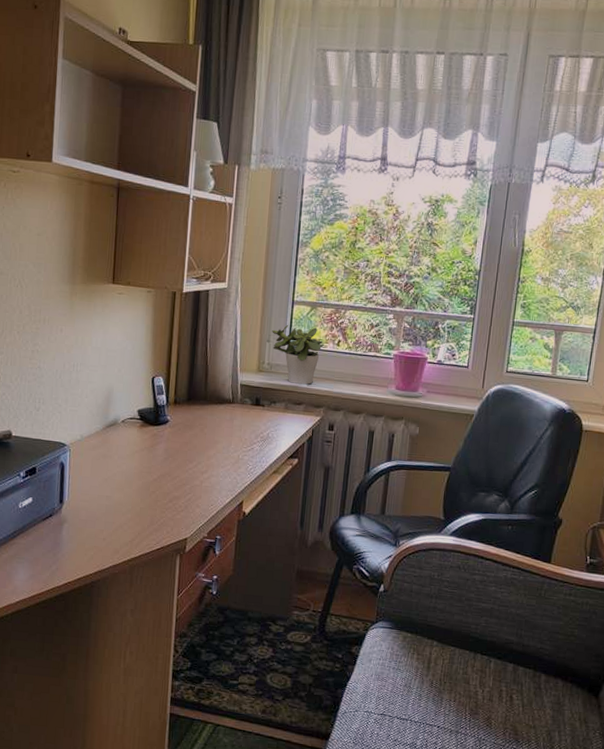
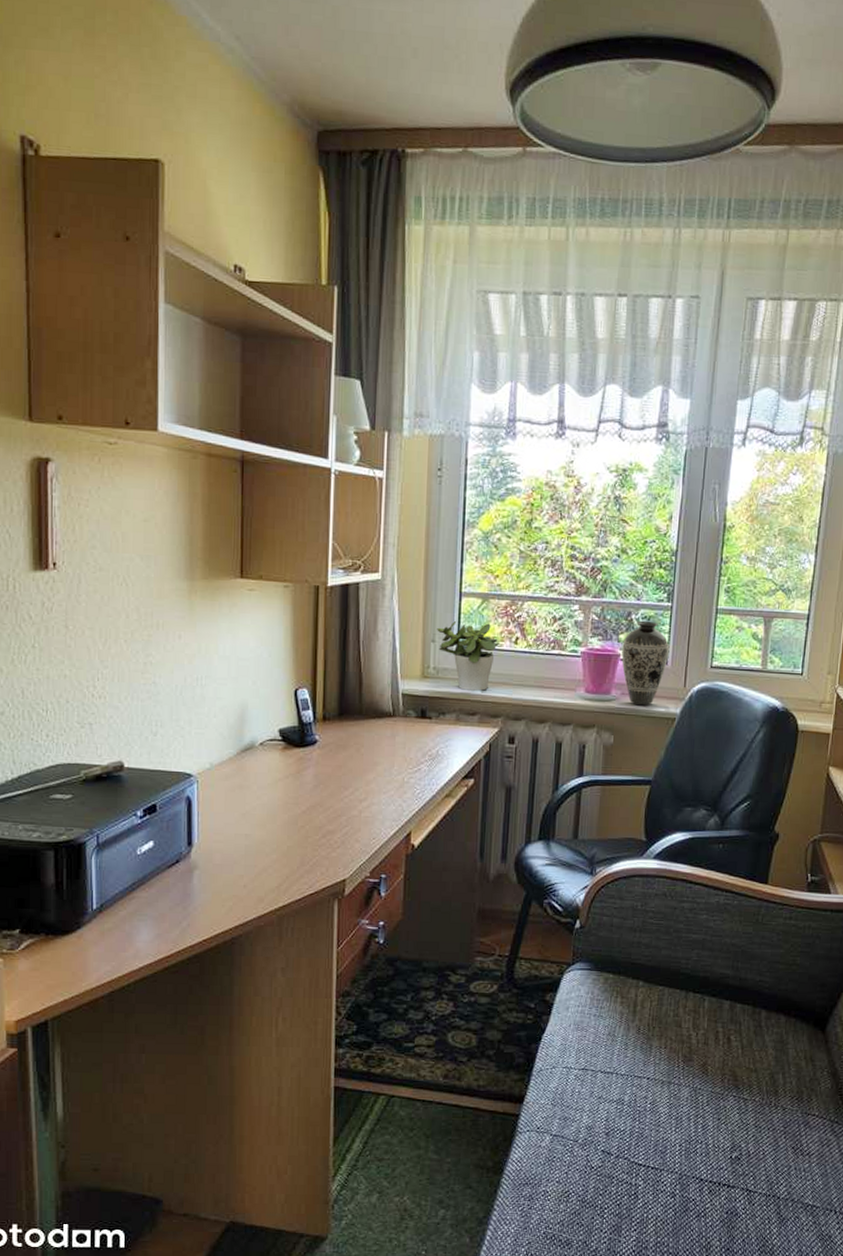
decorative vase: none [428,329,470,403] -> present [621,620,669,706]

